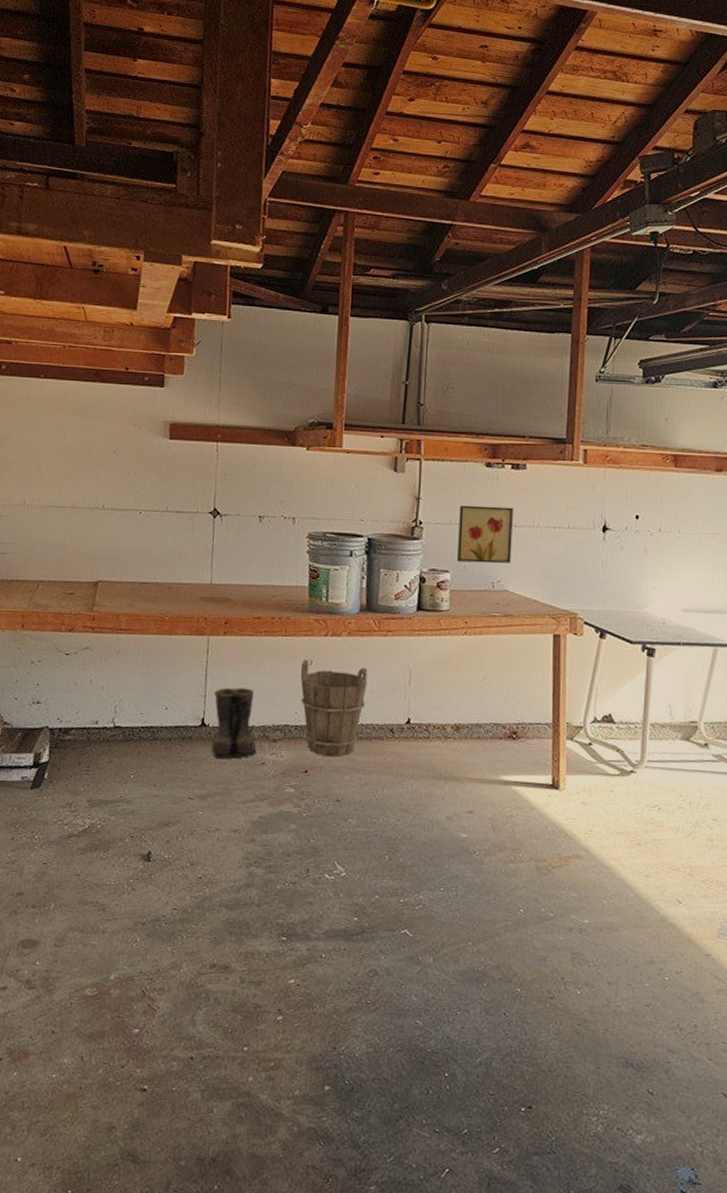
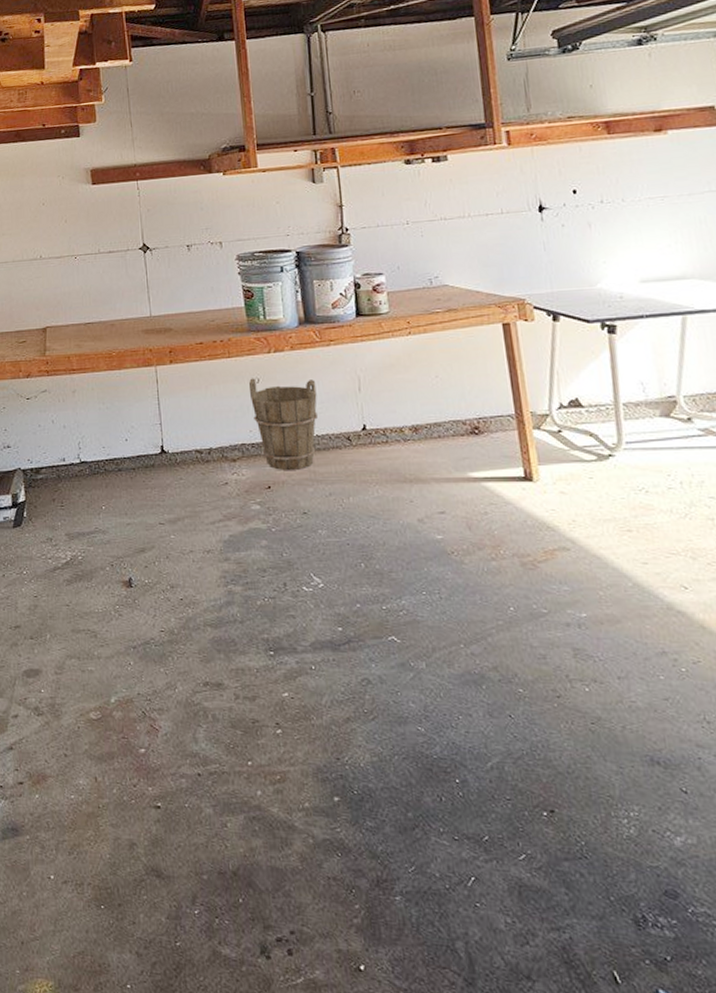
boots: present [211,687,256,759] -> none [168,412,218,483]
wall art: present [457,505,513,564] -> none [384,201,446,263]

